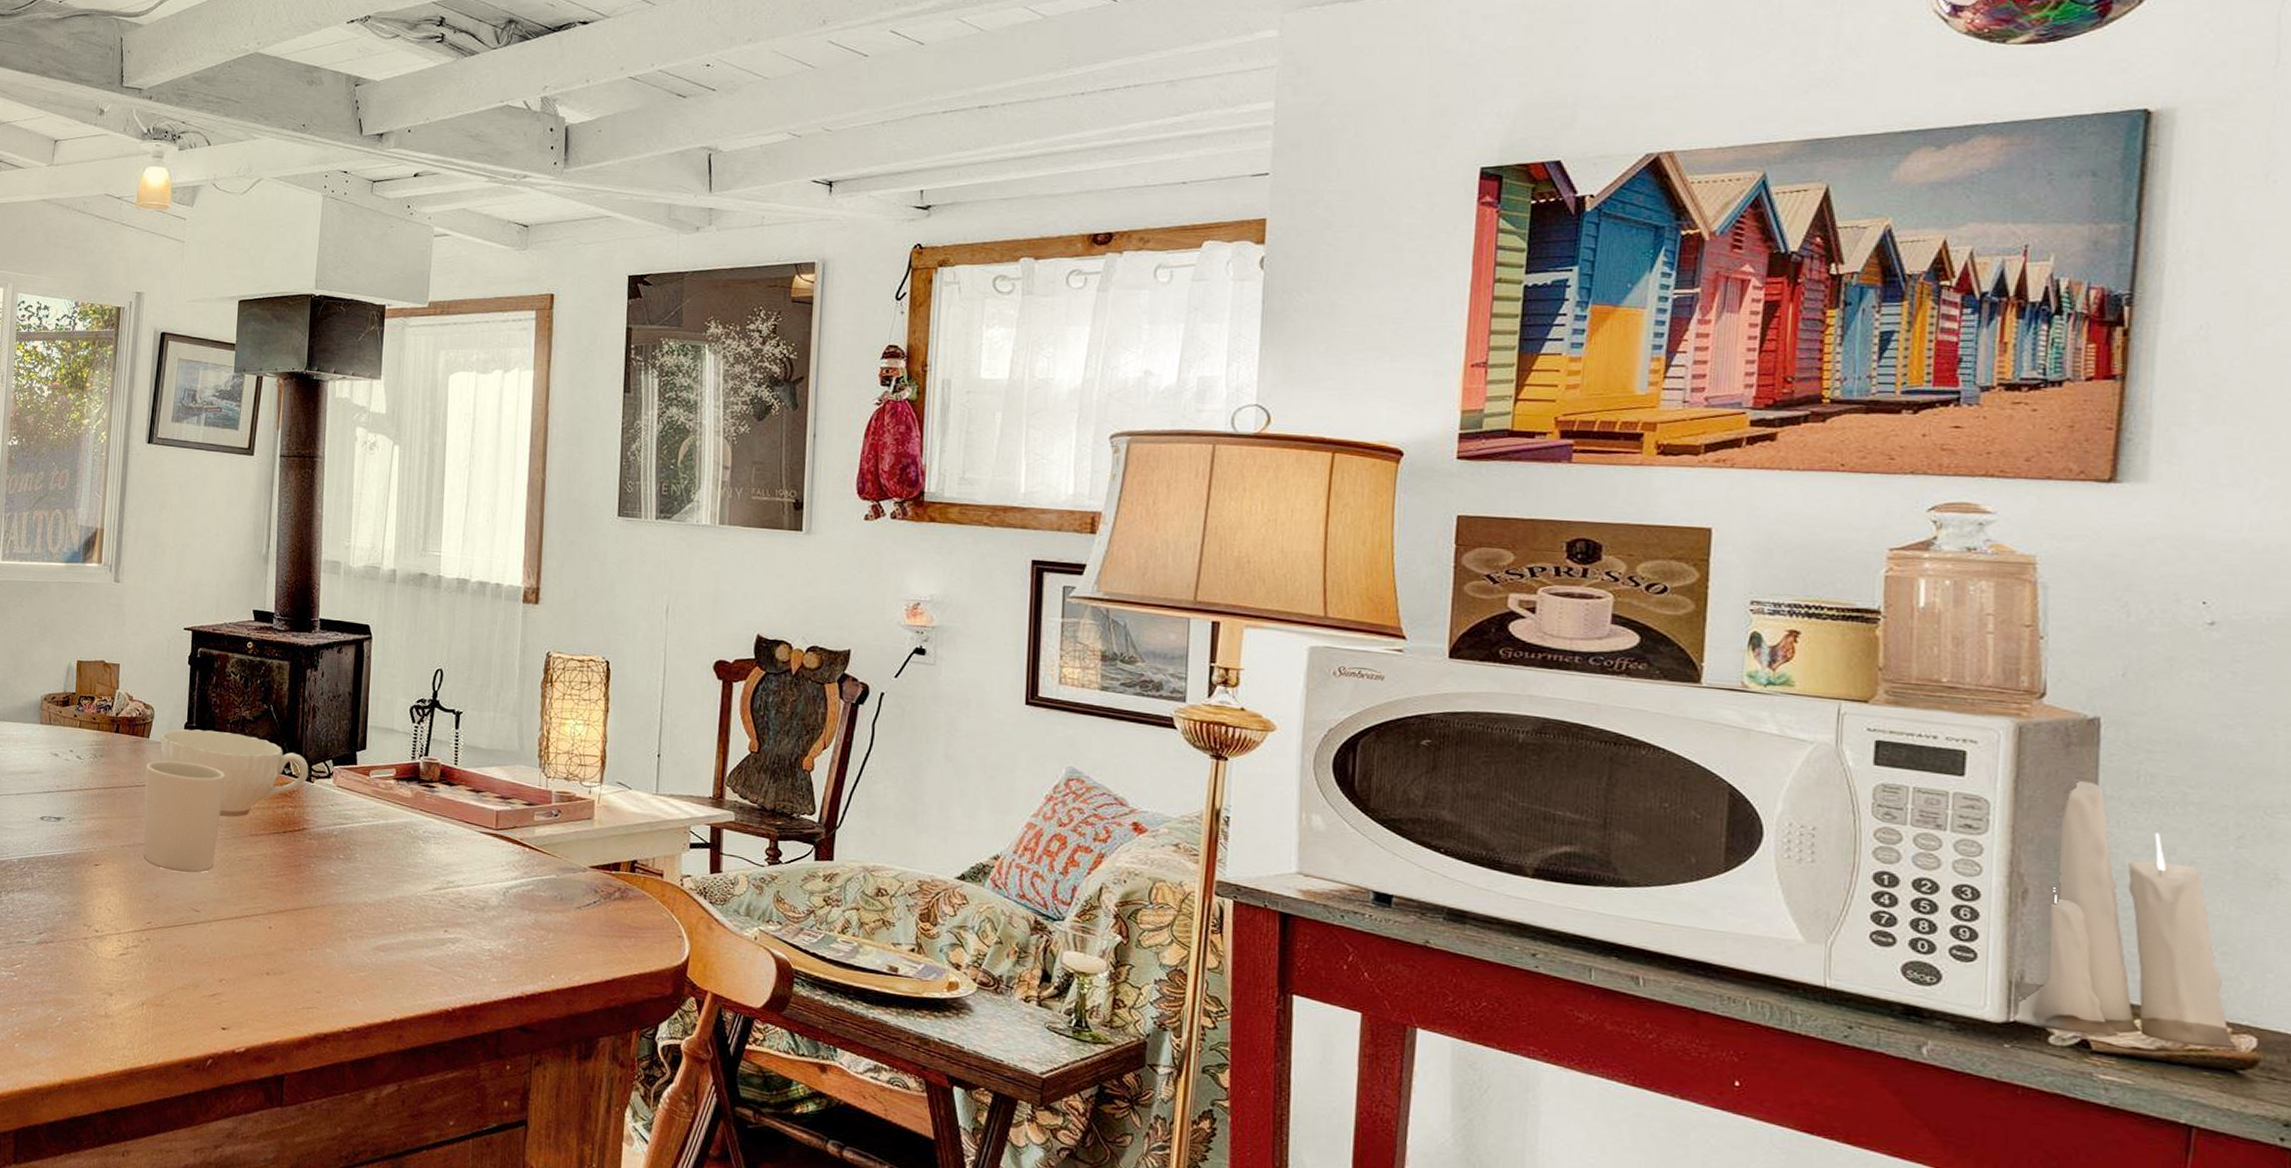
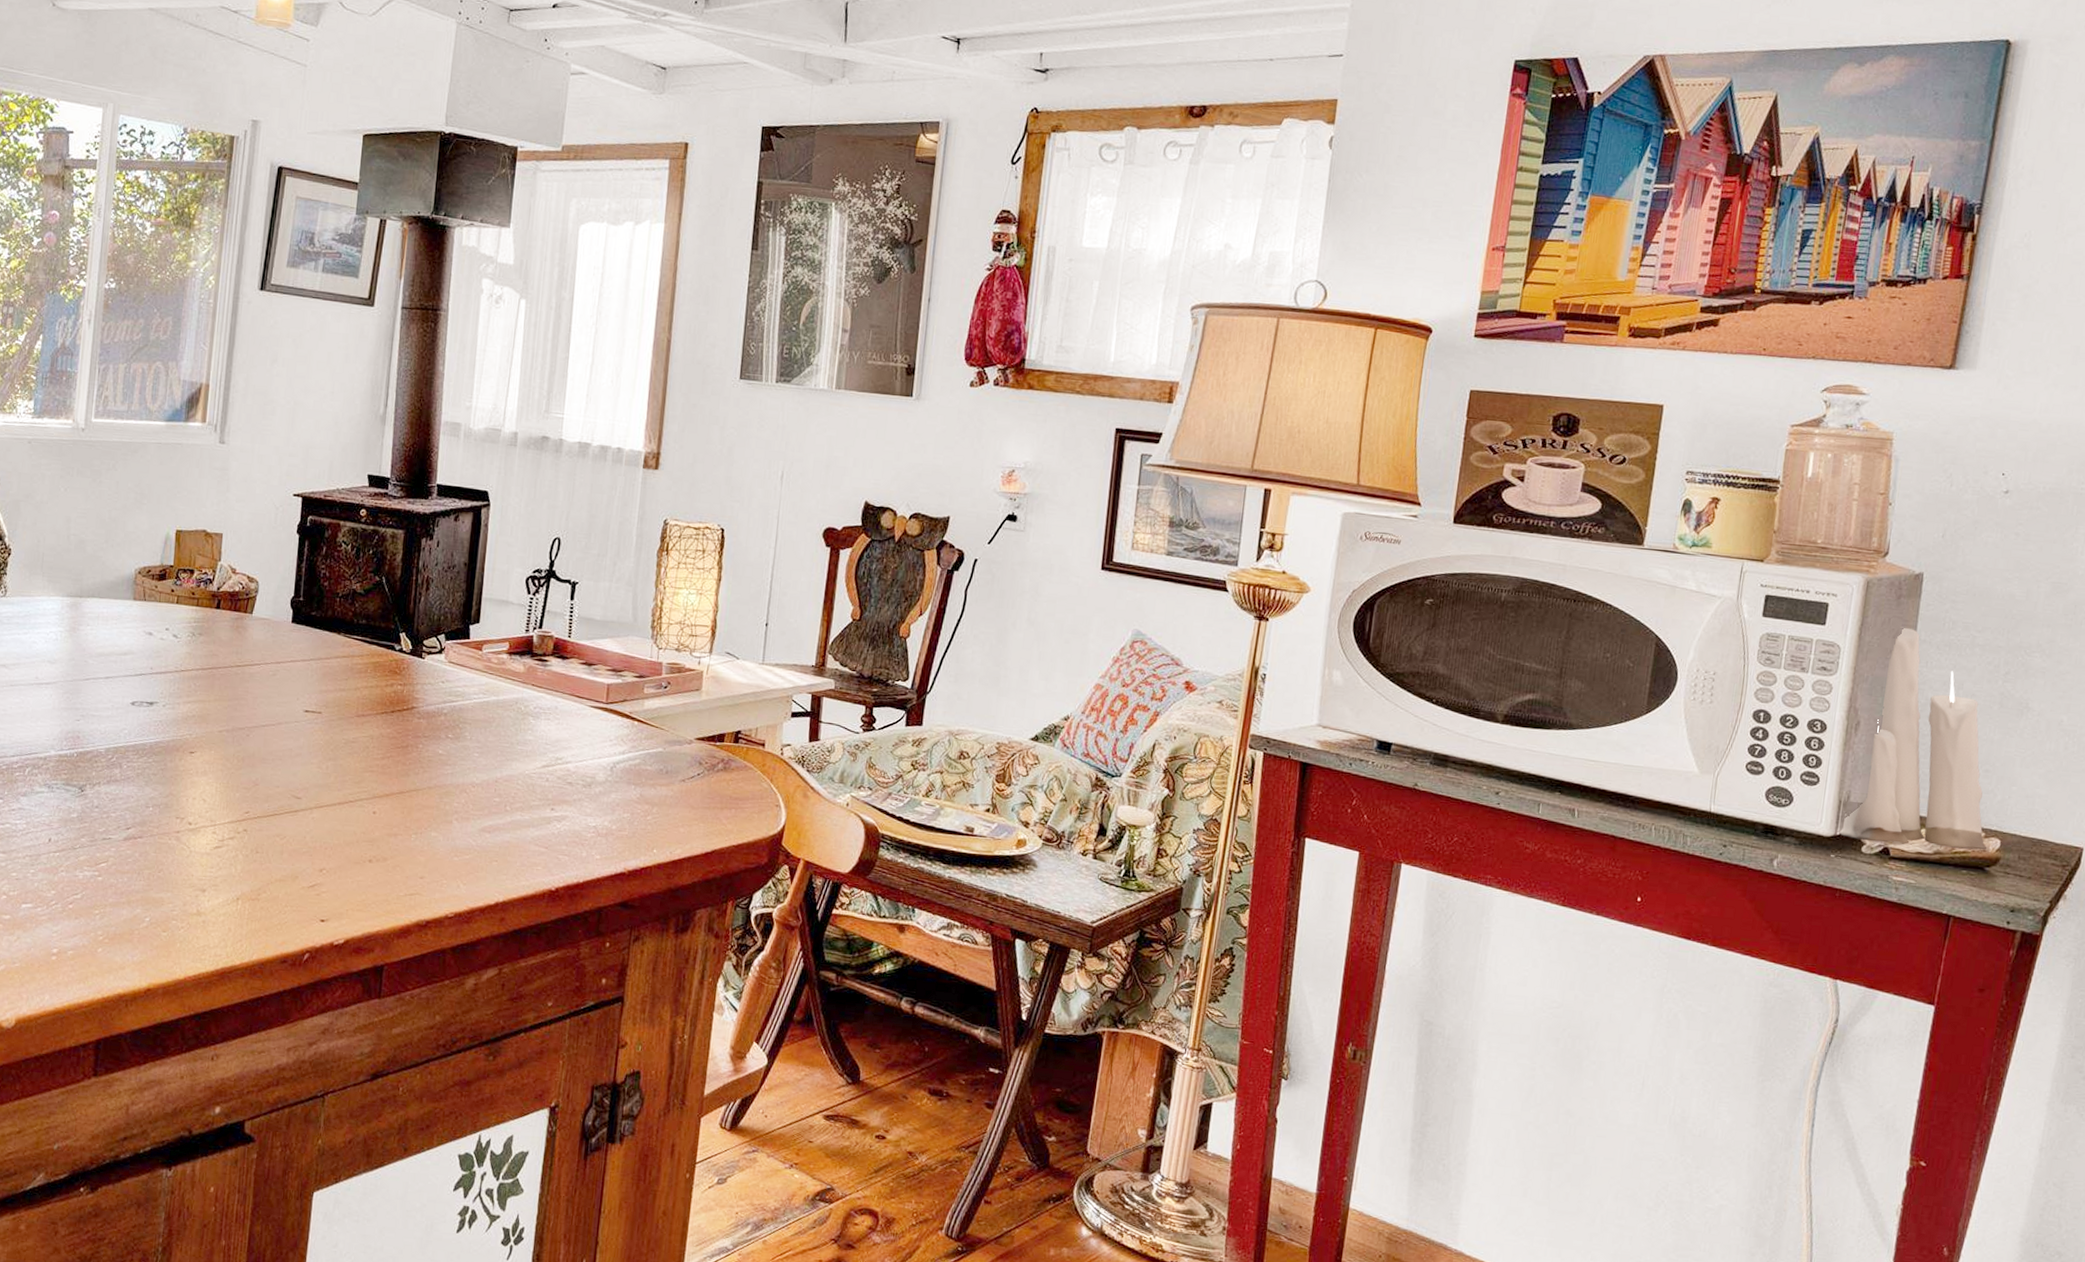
mug: present [143,760,226,873] -> none [243,637,333,758]
teacup: present [160,729,309,817] -> none [264,604,420,697]

